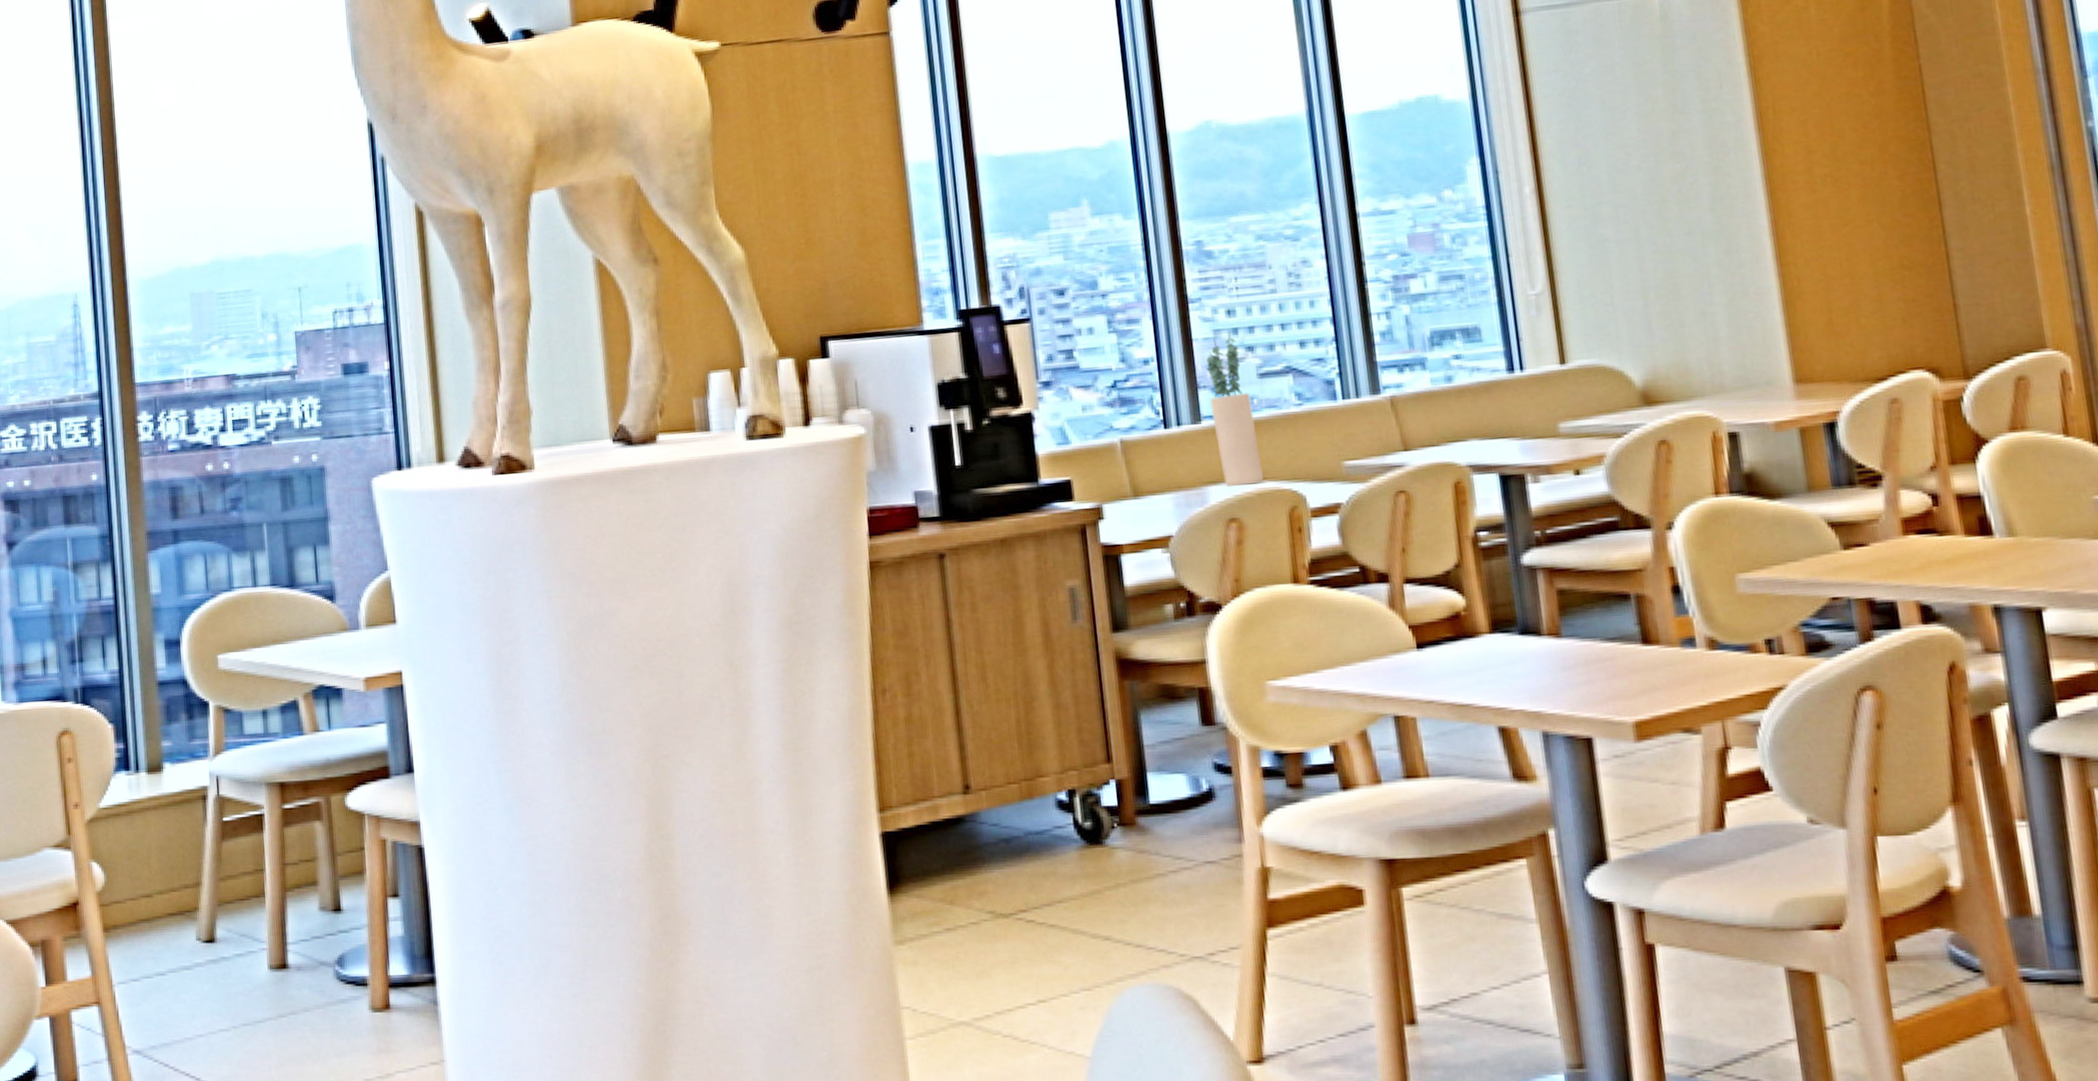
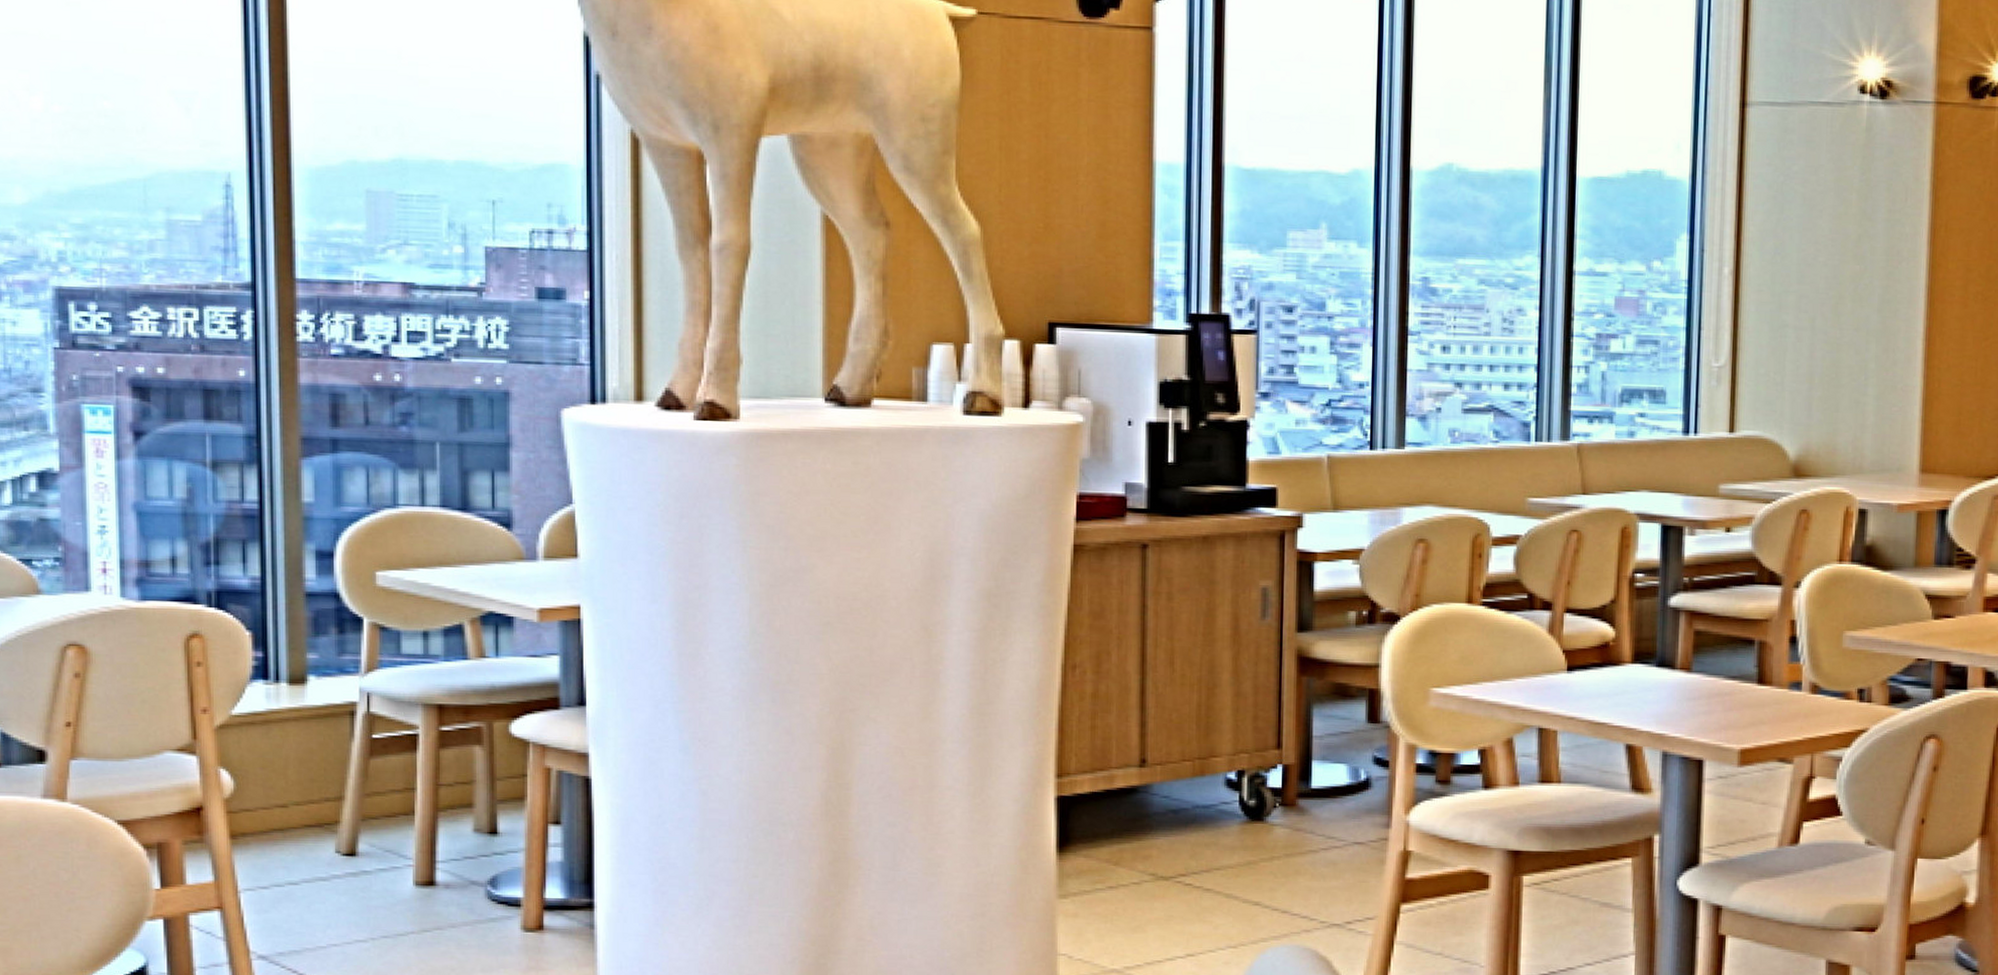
vase: present [1206,330,1264,488] -> none [1415,365,1455,511]

